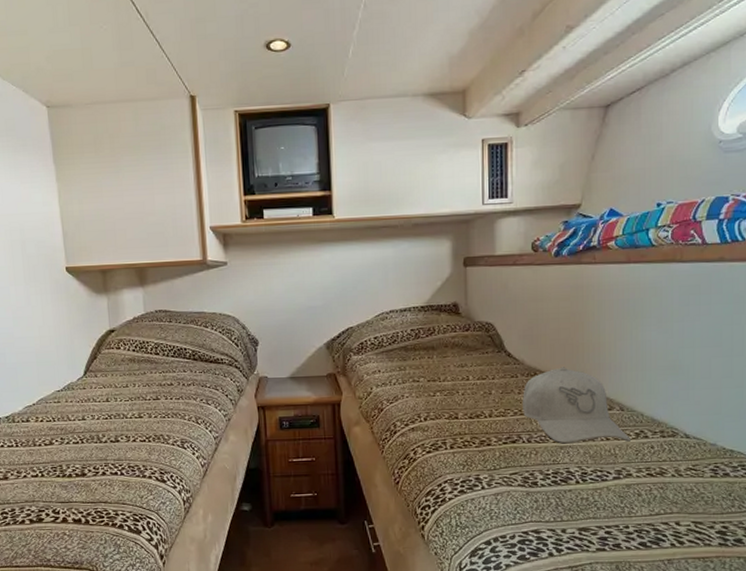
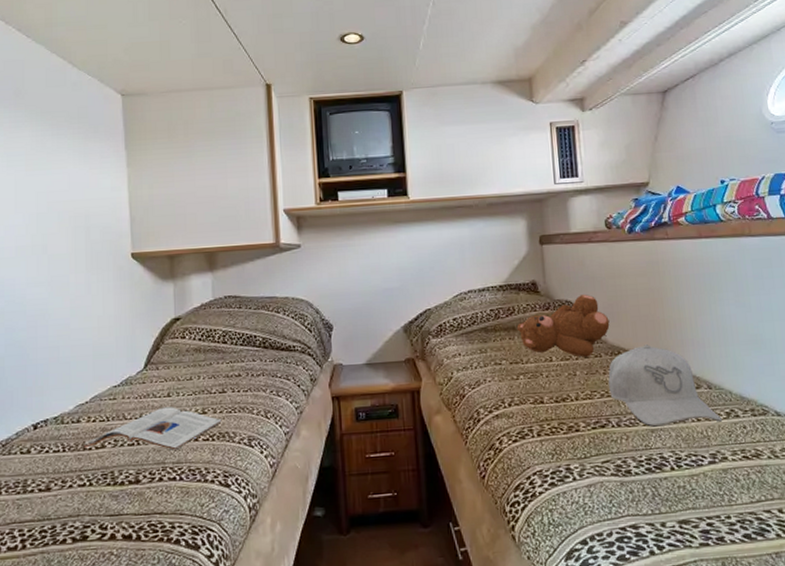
magazine: none [33,411,157,449] -> present [83,407,222,450]
teddy bear: none [436,317,528,377] -> present [516,294,610,357]

